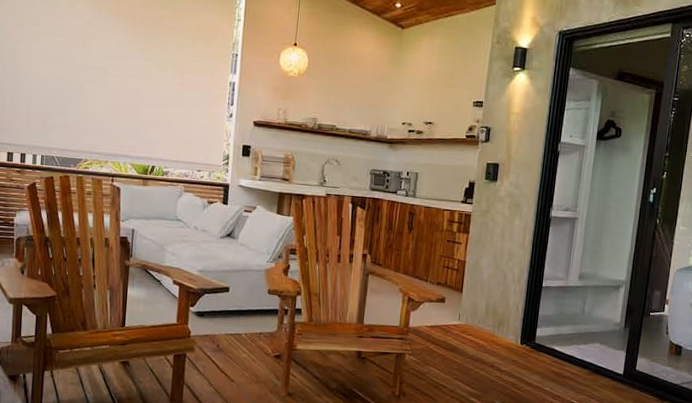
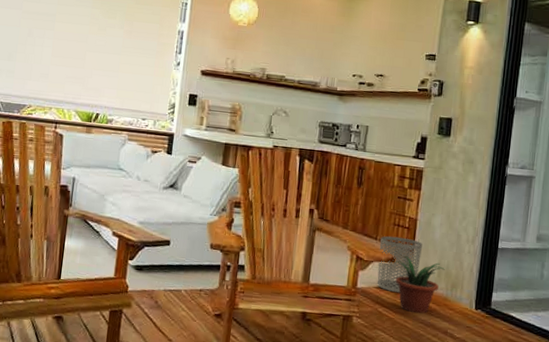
waste bin: none [428,277,471,331] -> present [377,236,423,293]
potted plant: none [444,296,492,350] -> present [394,255,445,314]

